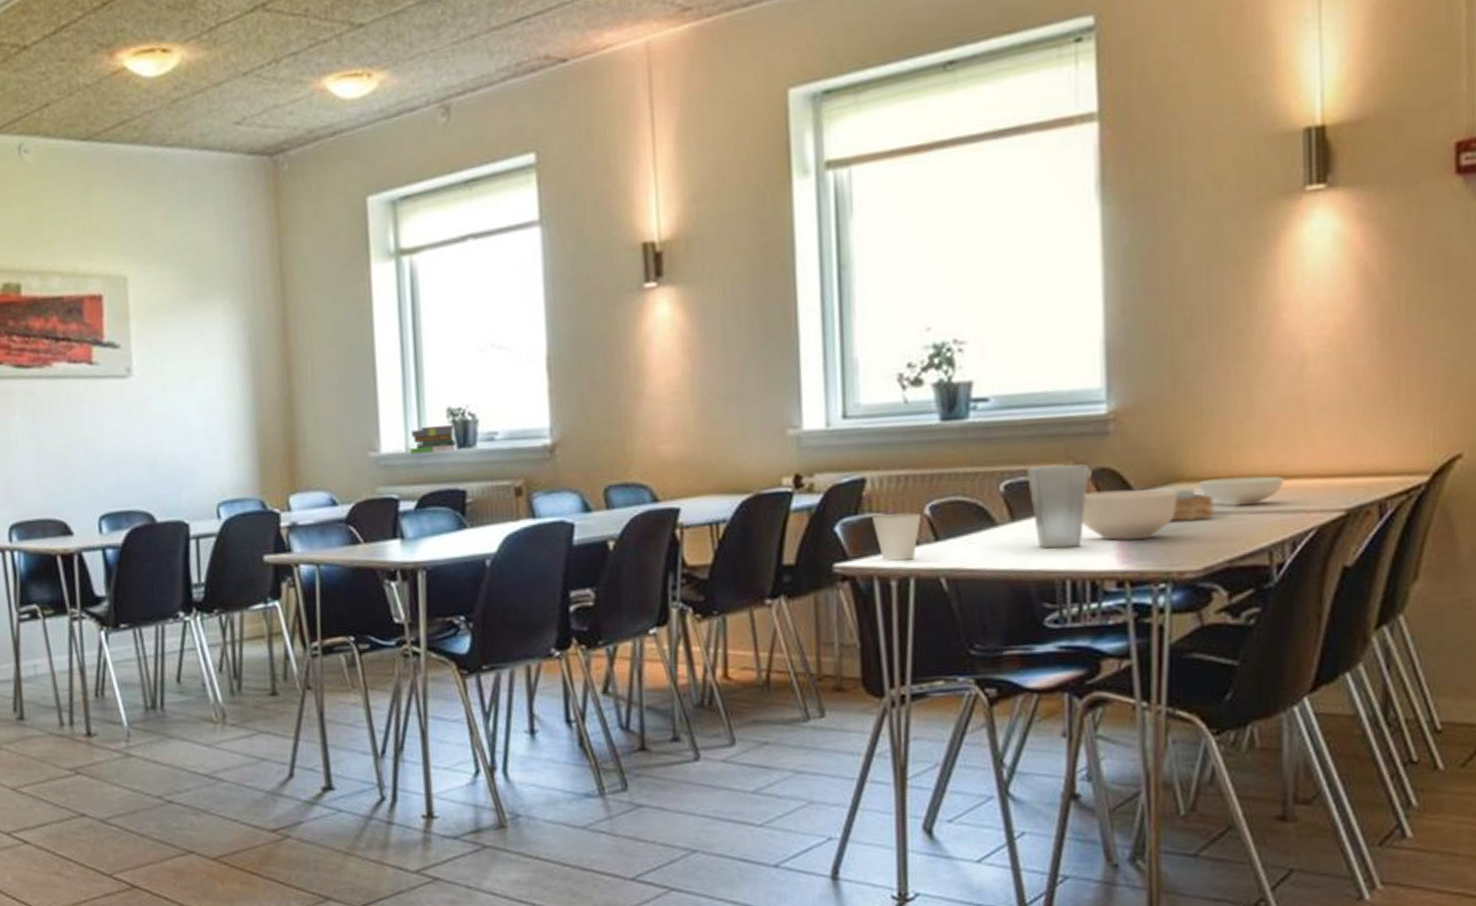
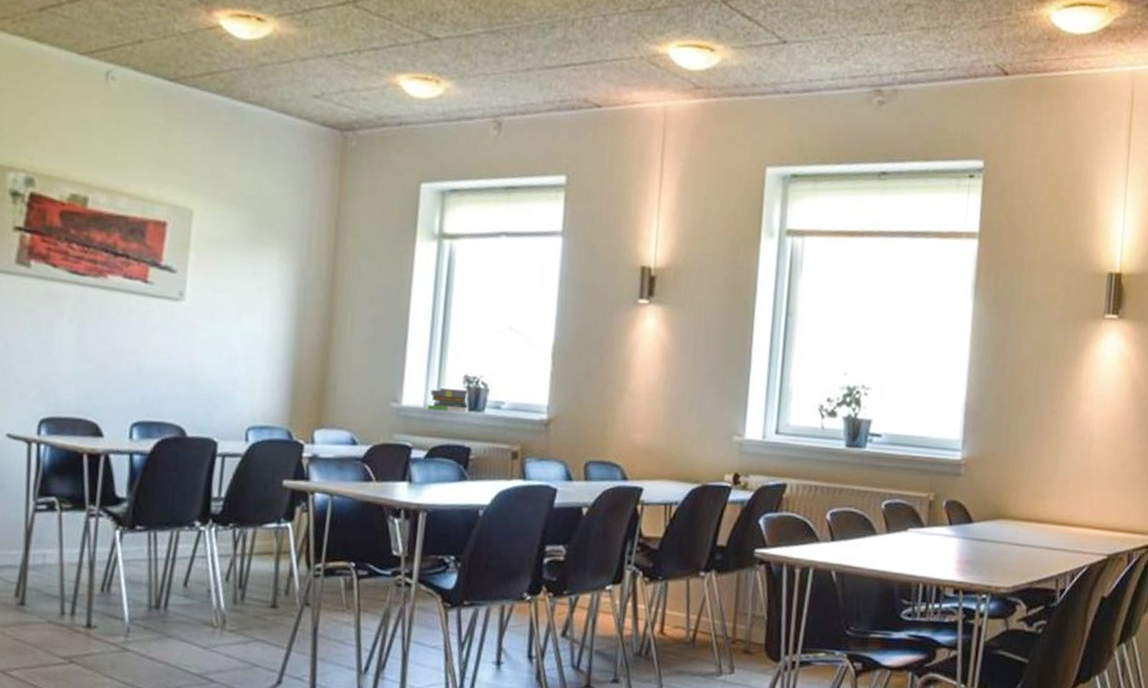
cup: present [873,512,922,562] -> none [788,514,824,554]
cup: present [1027,464,1090,549] -> none [901,492,945,560]
bowl: present [1081,488,1178,541] -> none [935,518,1002,559]
napkin holder: present [1169,488,1214,521] -> none [994,524,1025,550]
bowl: present [1199,476,1285,506] -> none [1016,519,1072,543]

